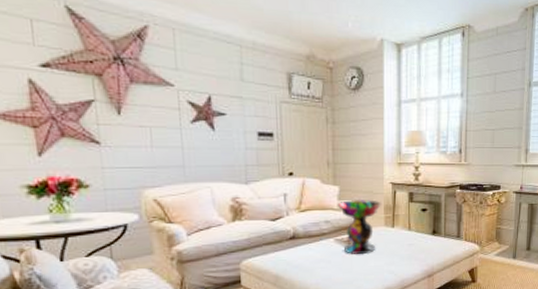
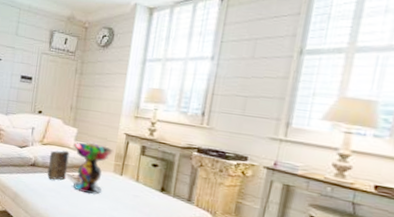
book: none [311,213,335,250] -> present [47,150,70,180]

